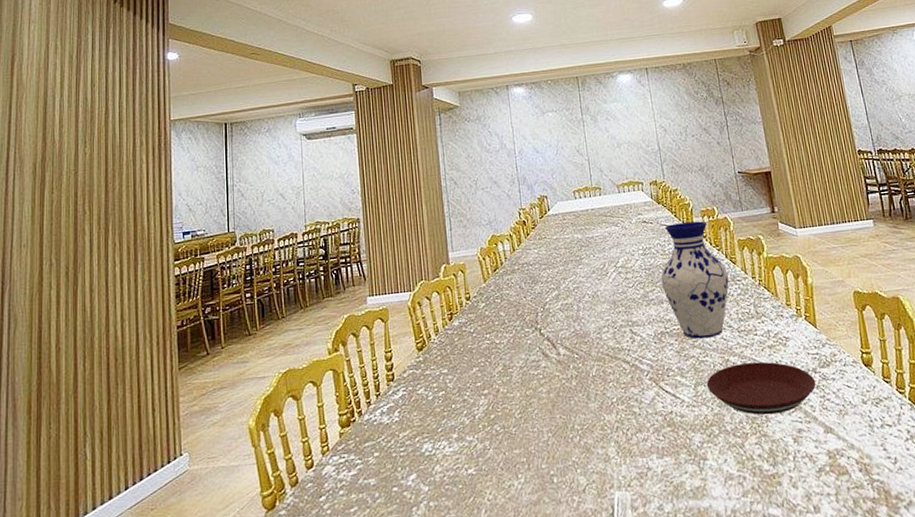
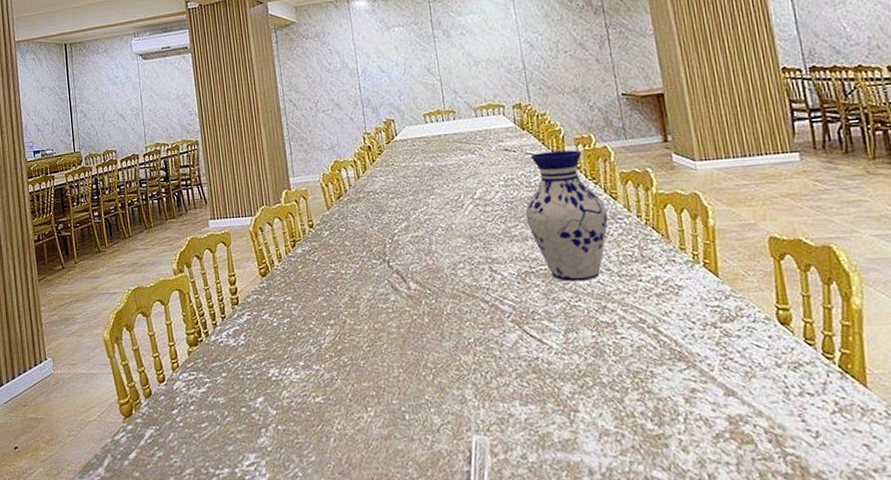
plate: present [706,361,816,415] -> none [578,311,716,370]

